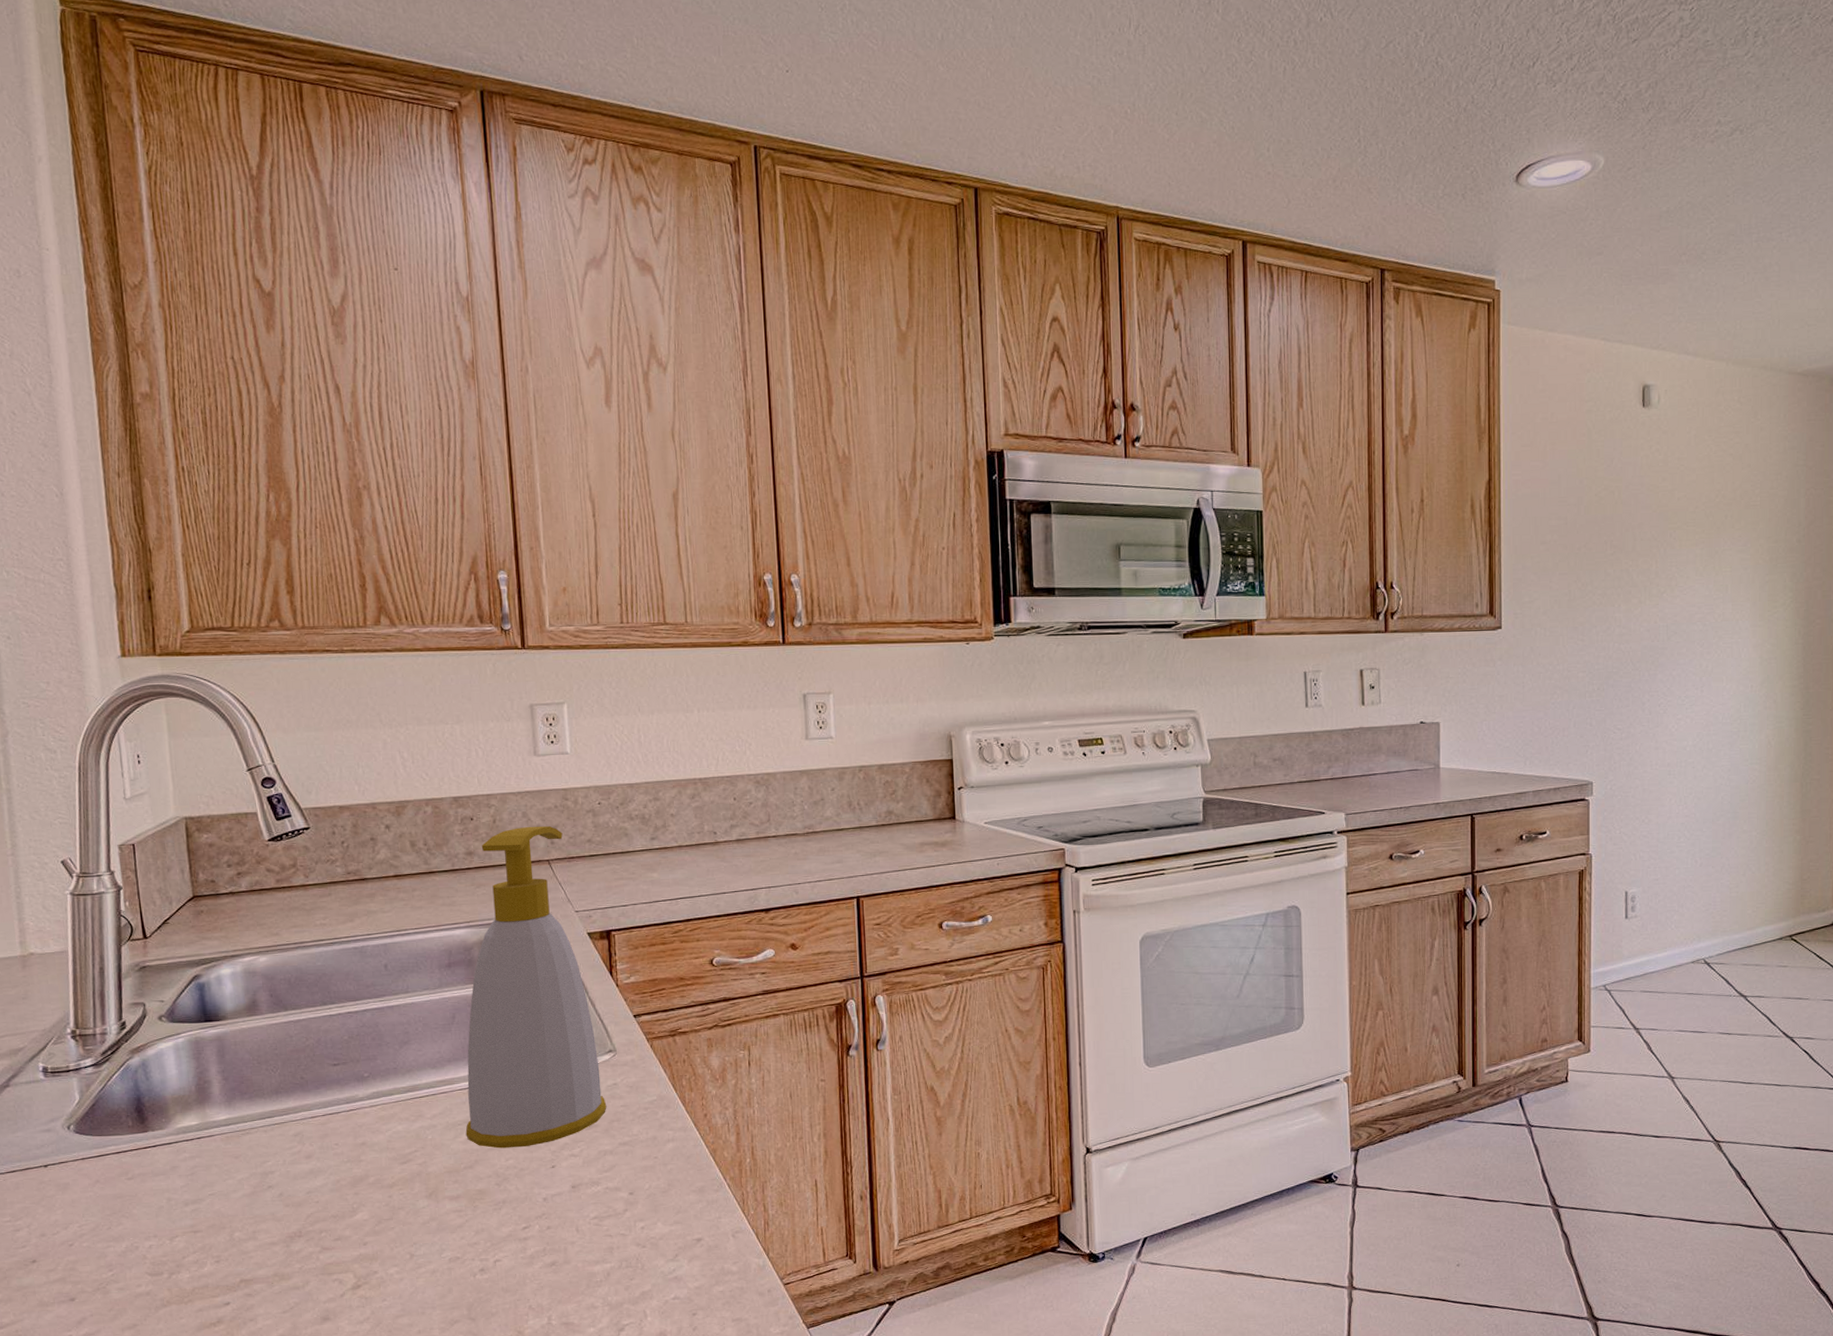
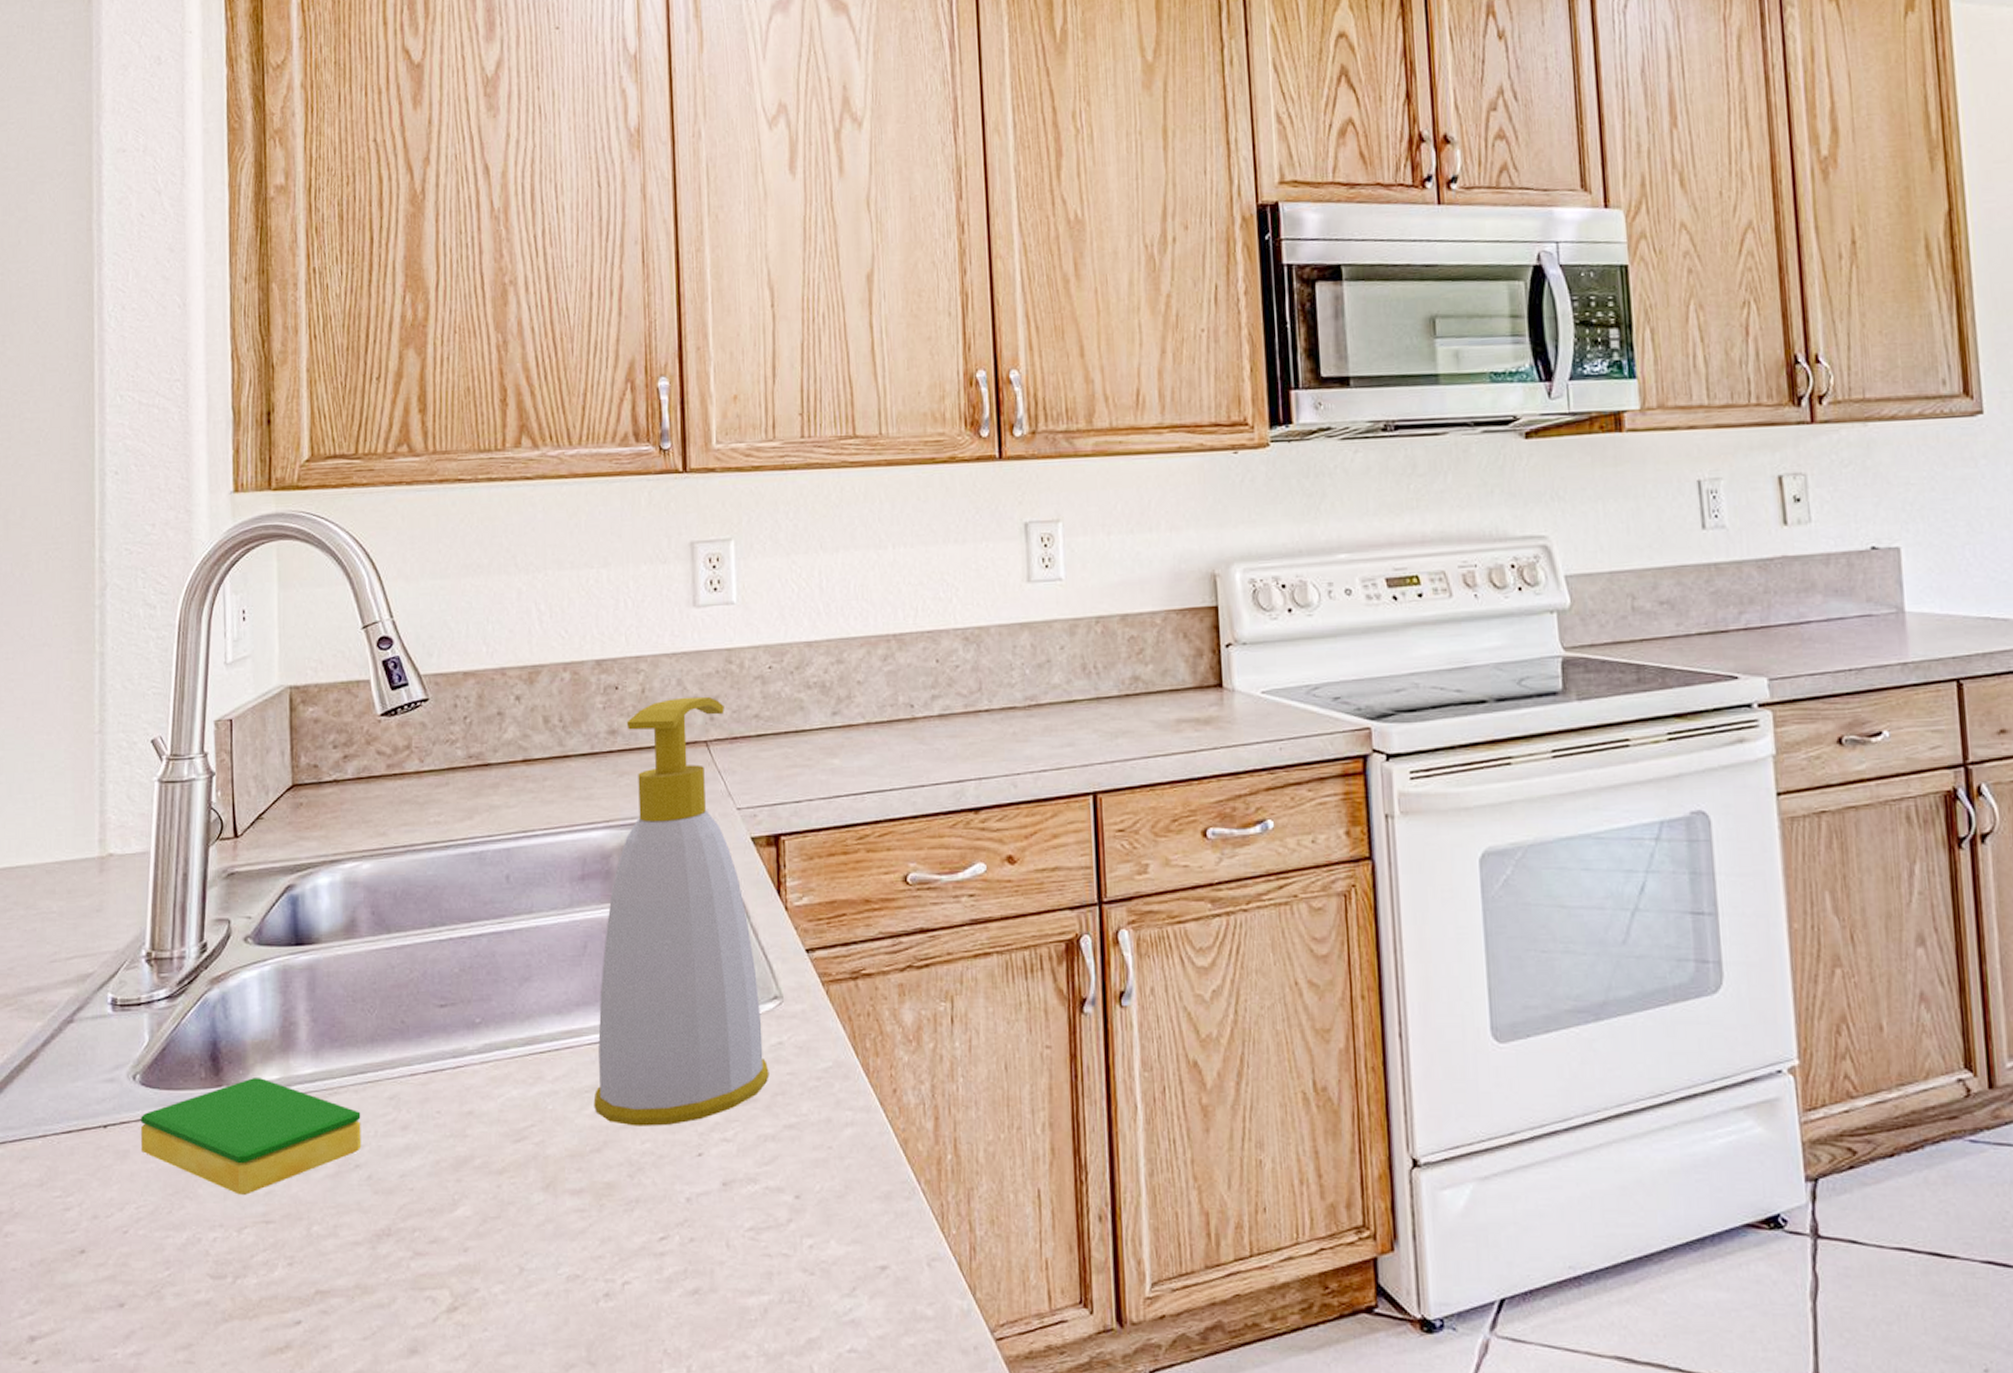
dish sponge: none [77,1124,273,1213] -> present [141,1078,362,1195]

